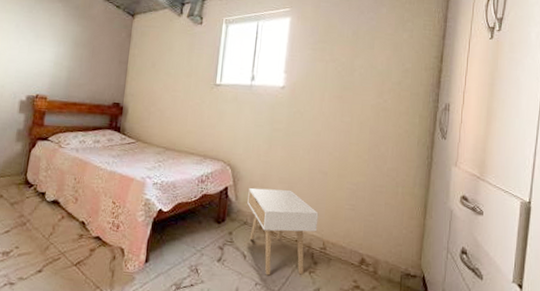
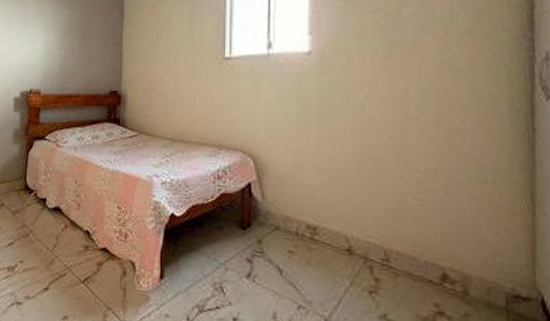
nightstand: present [247,187,319,276] -> none [277,182,375,296]

